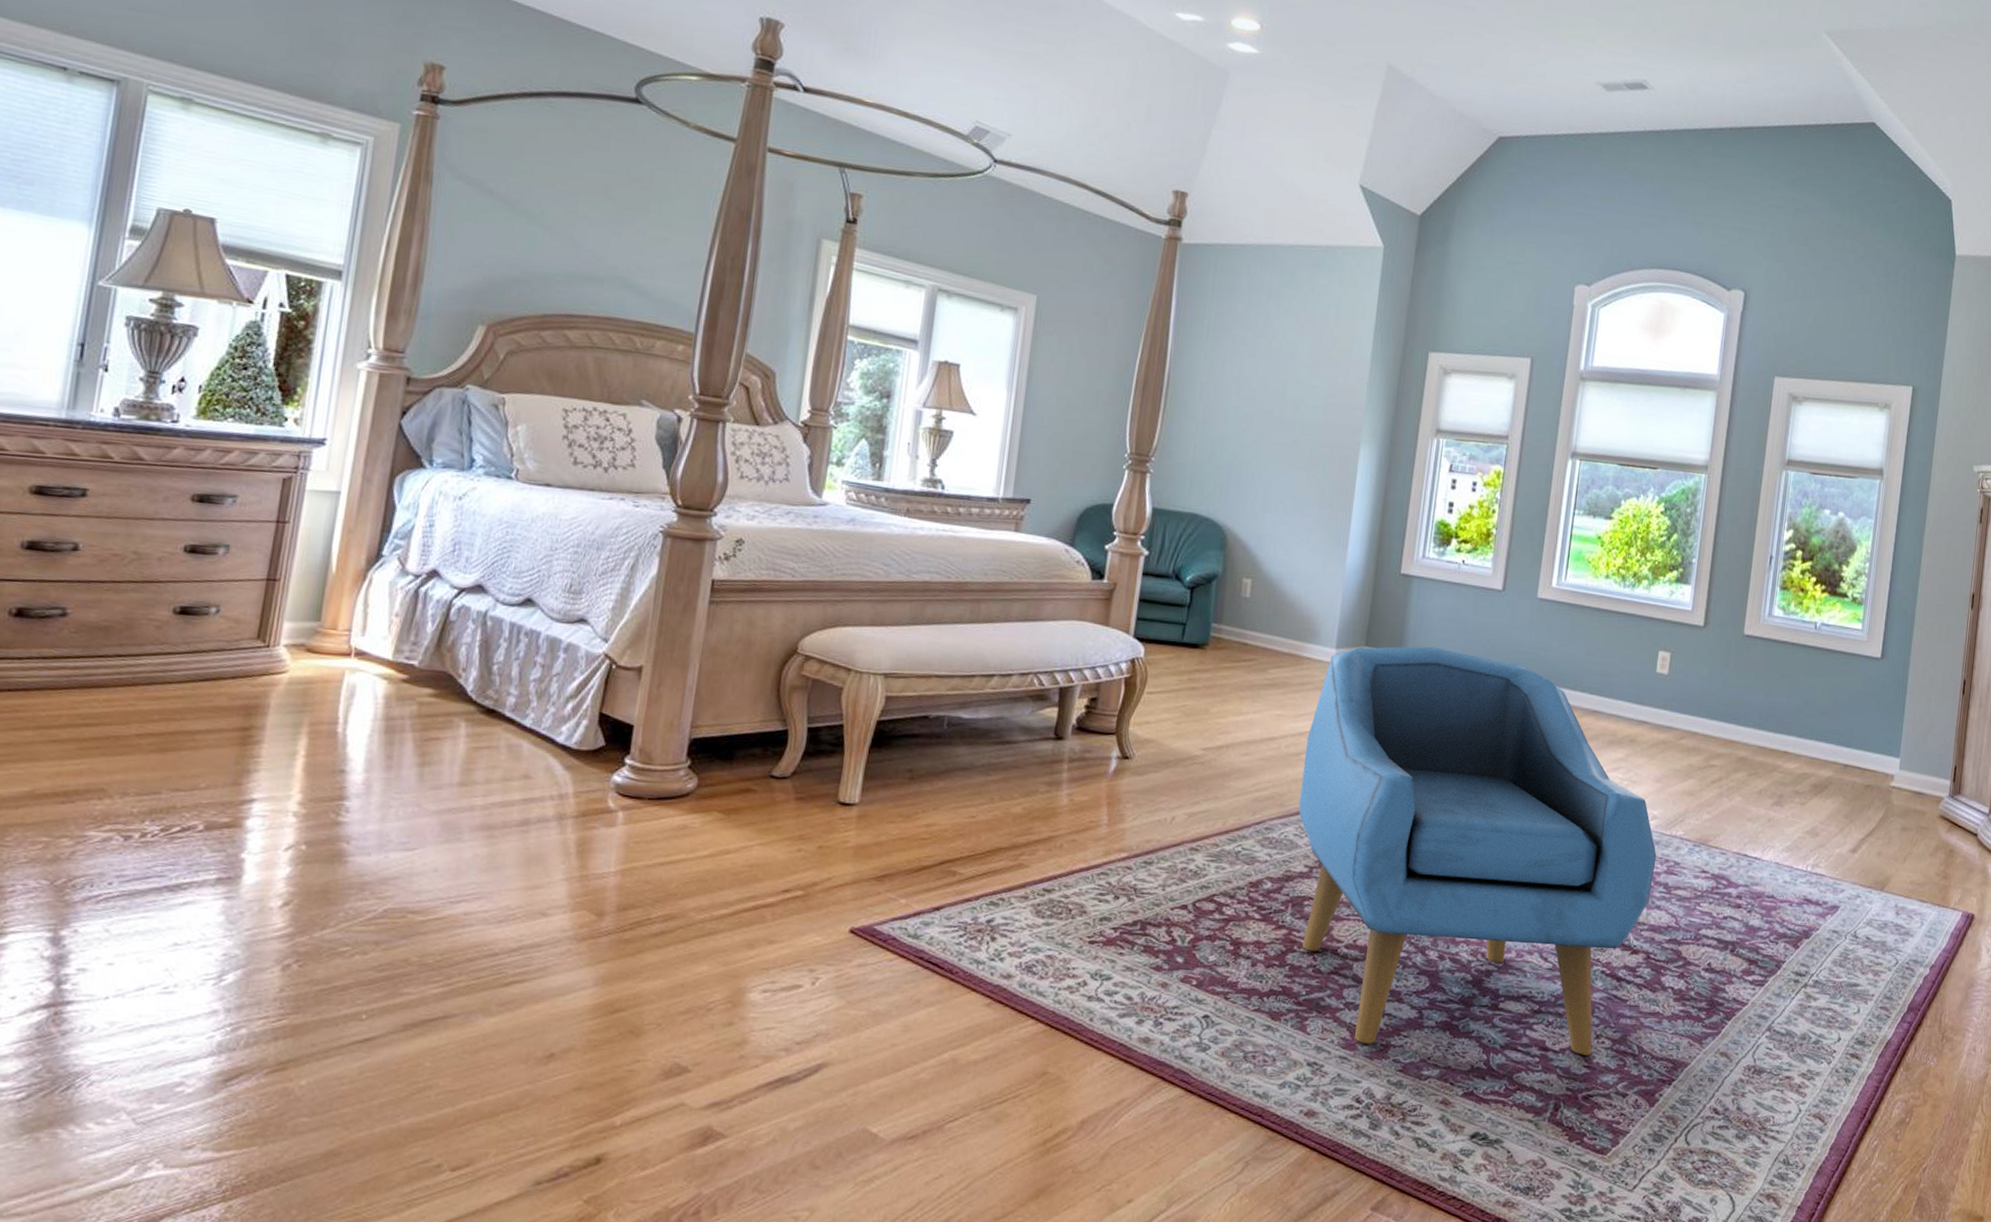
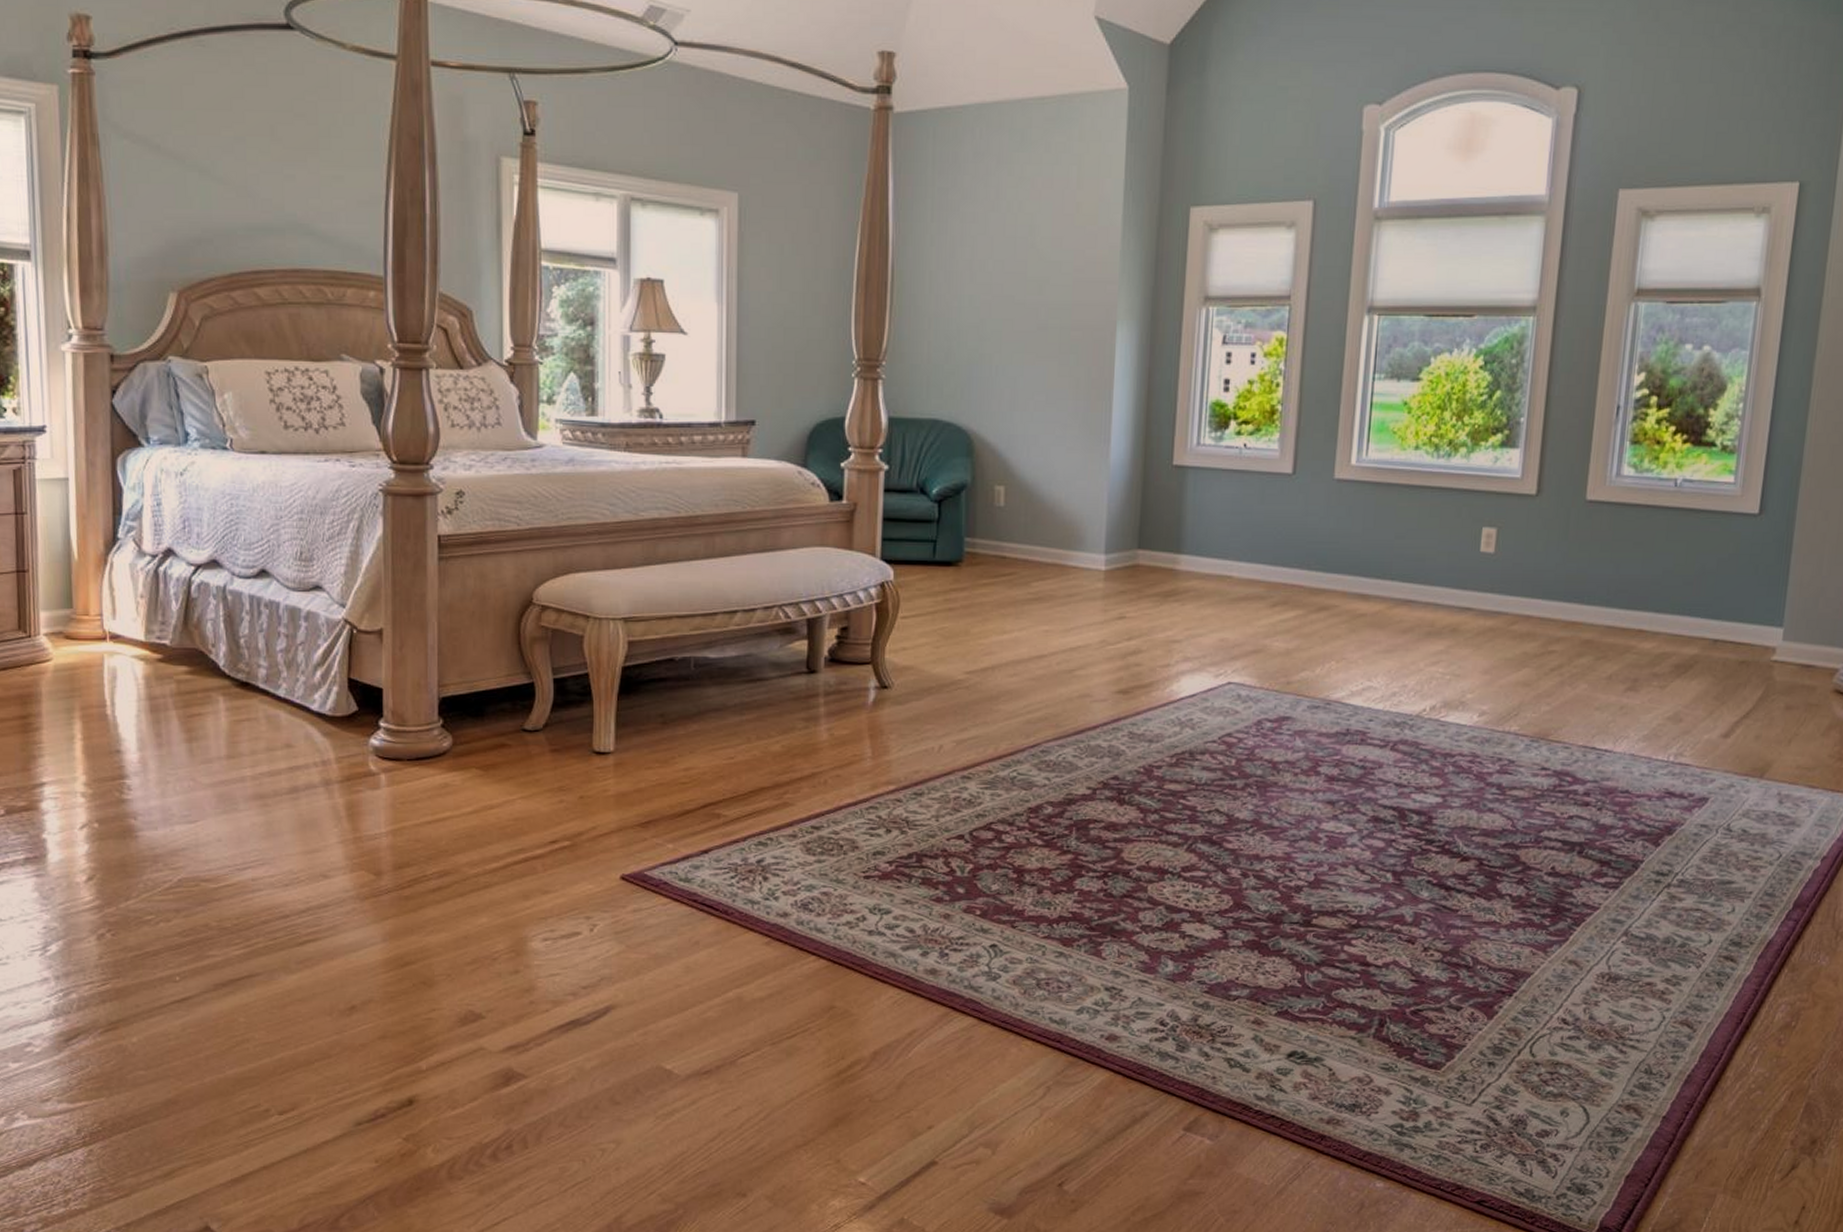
armchair: present [1298,646,1657,1055] -> none [1076,543,1487,969]

